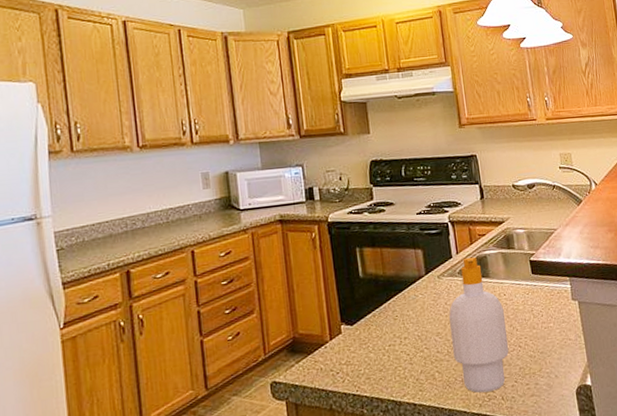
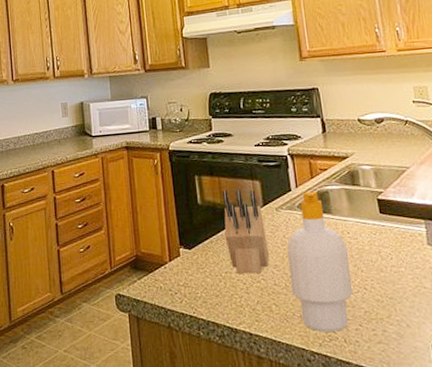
knife block: none [384,259,432,346] -> present [222,190,269,274]

